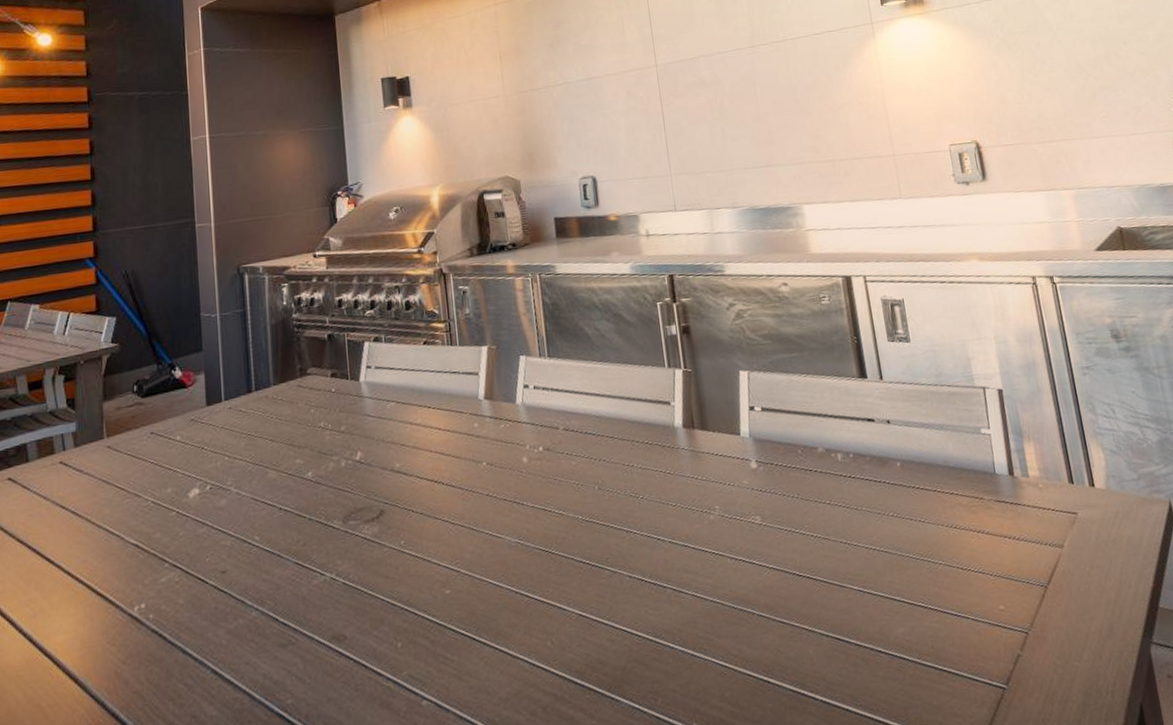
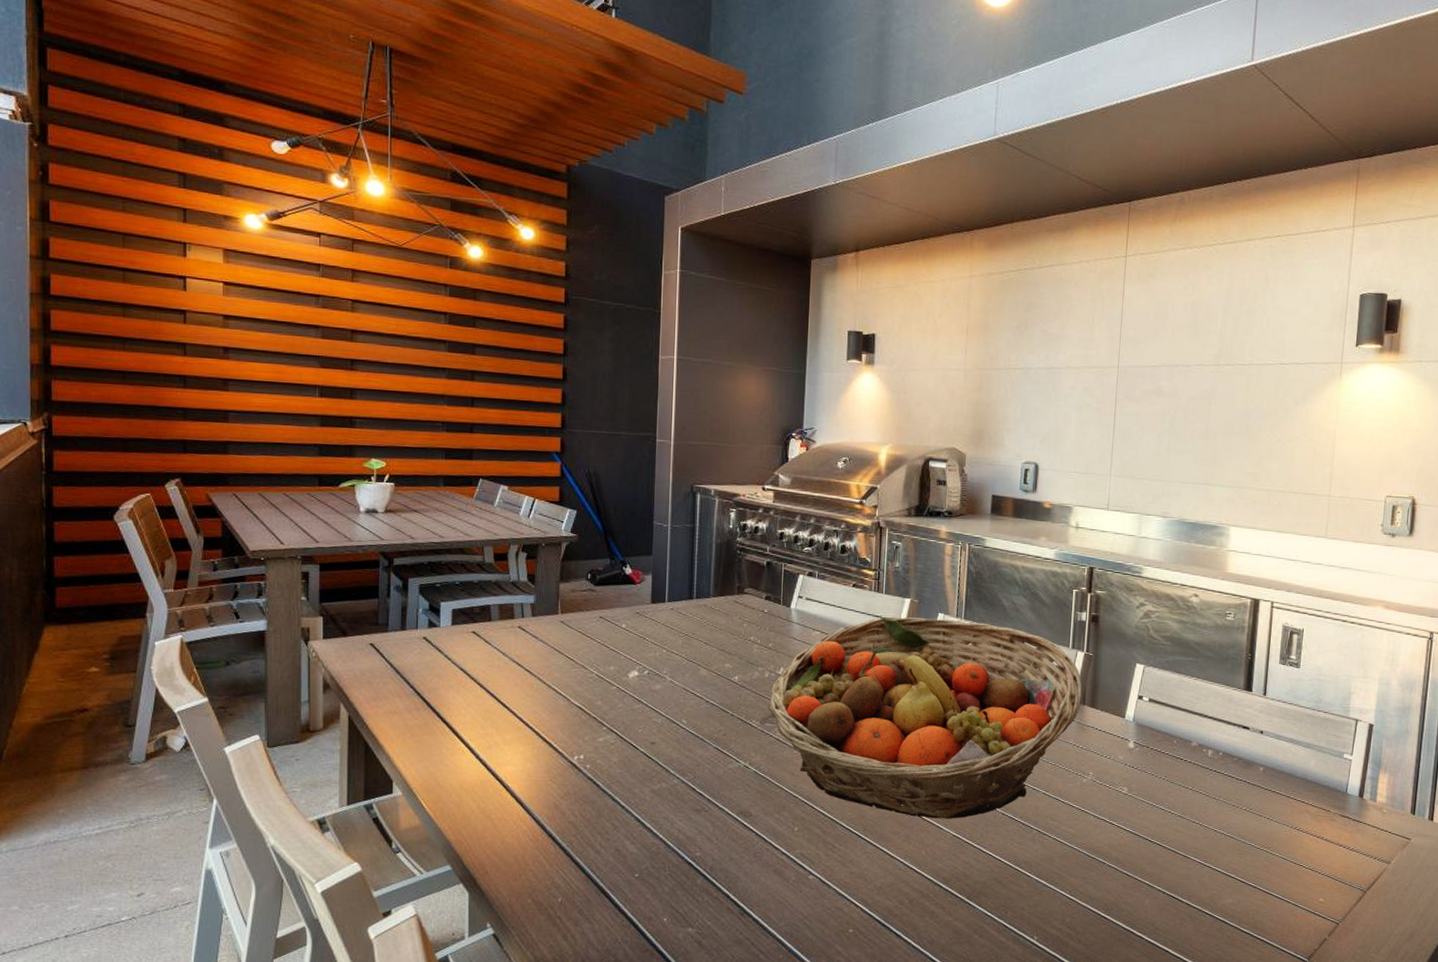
fruit basket: none [349,357,691,601] -> present [768,616,1082,819]

